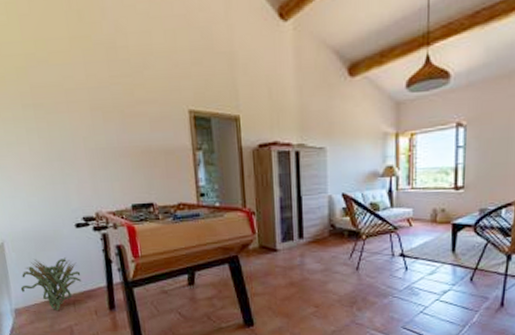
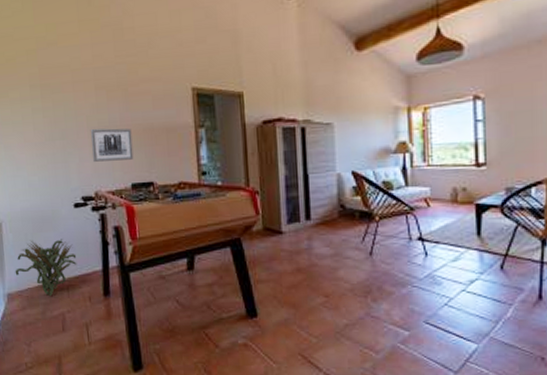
wall art: none [87,150,133,183] -> present [90,128,134,162]

